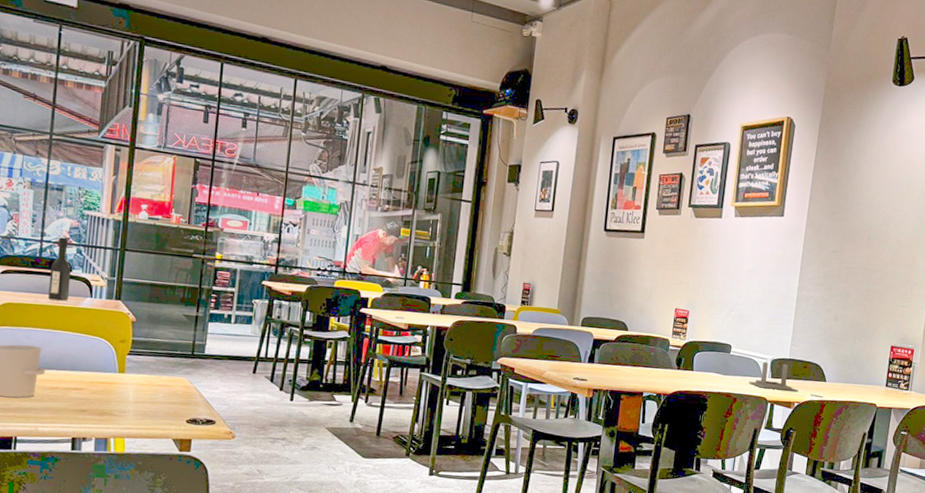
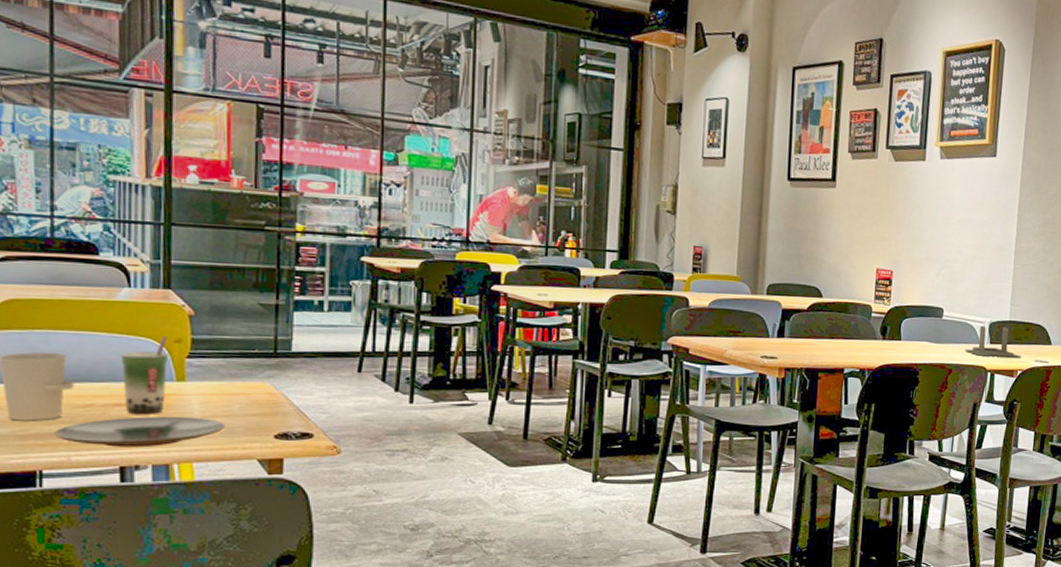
plate: none [28,399,151,424] -> present [54,416,226,448]
bottle: present [47,237,72,301] -> none [67,211,99,294]
beverage cup: none [80,337,115,398] -> present [120,337,170,415]

